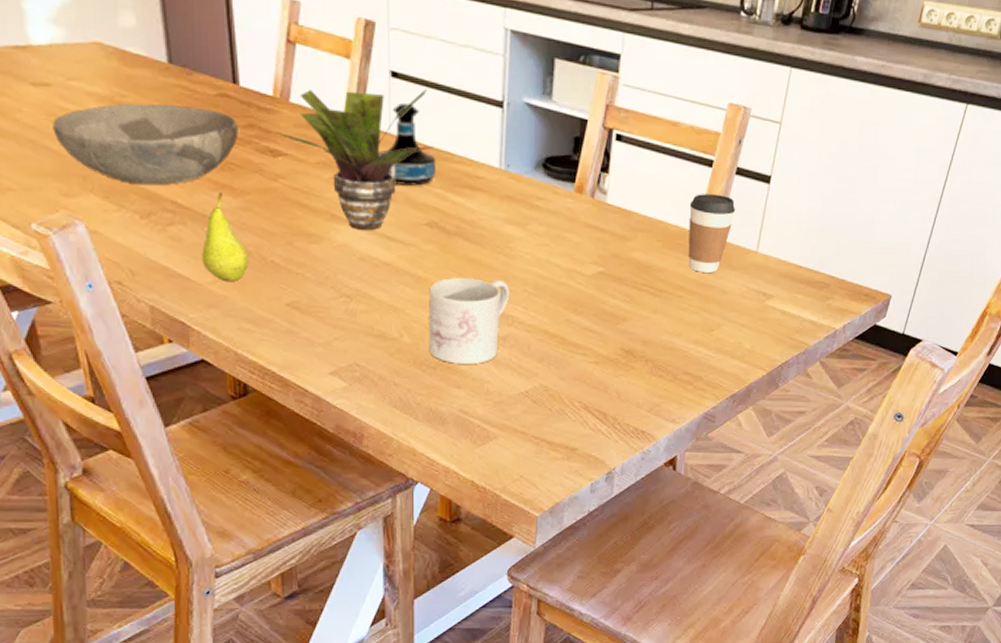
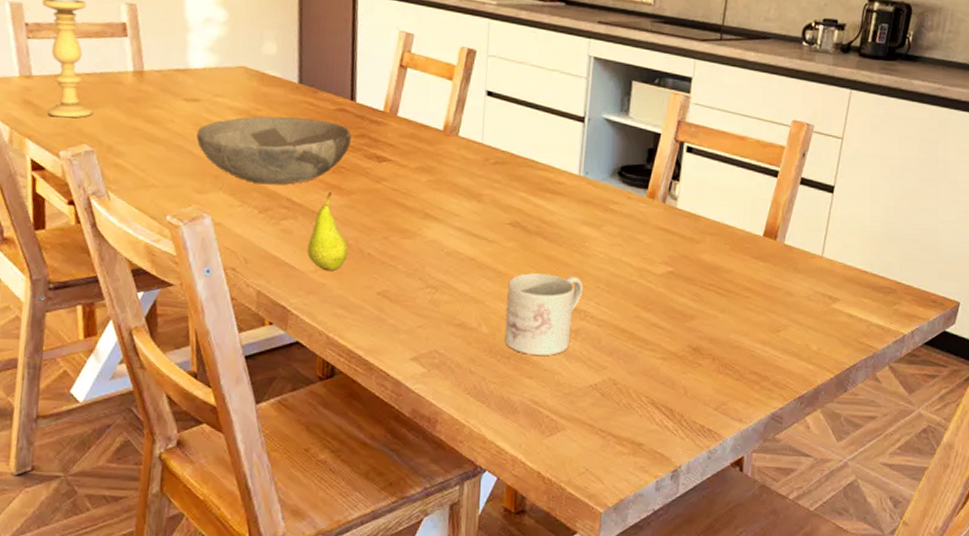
potted plant: present [276,88,435,230] -> none [383,105,522,228]
tequila bottle: present [377,102,435,186] -> none [470,117,521,189]
coffee cup: present [688,194,736,274] -> none [755,201,801,276]

